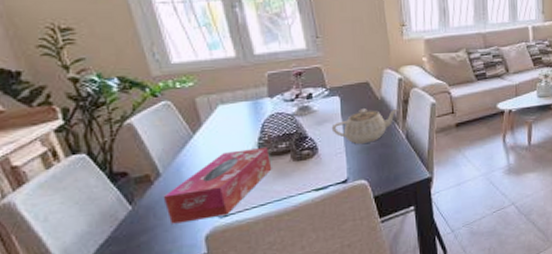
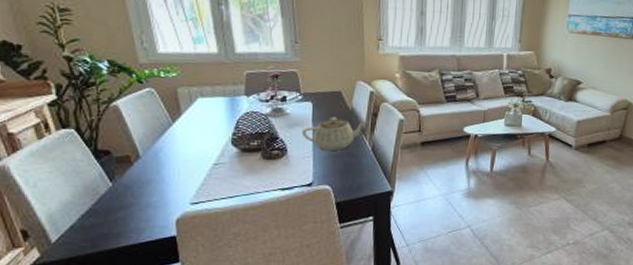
tissue box: present [163,146,272,224] -> none [140,142,243,205]

